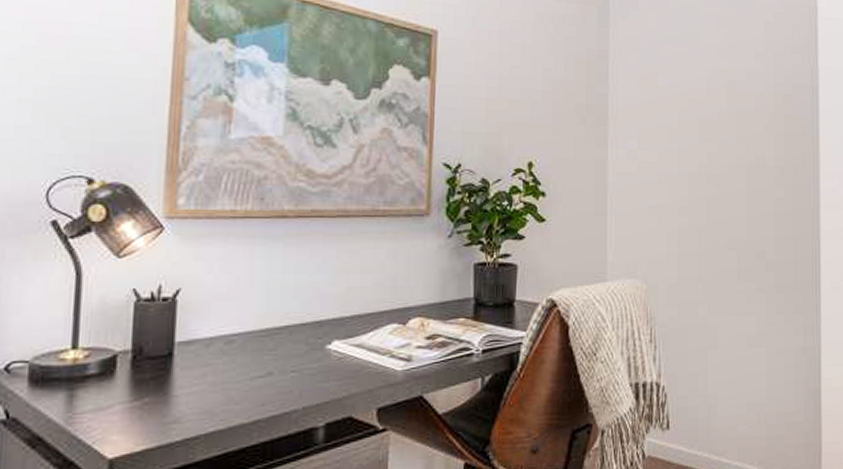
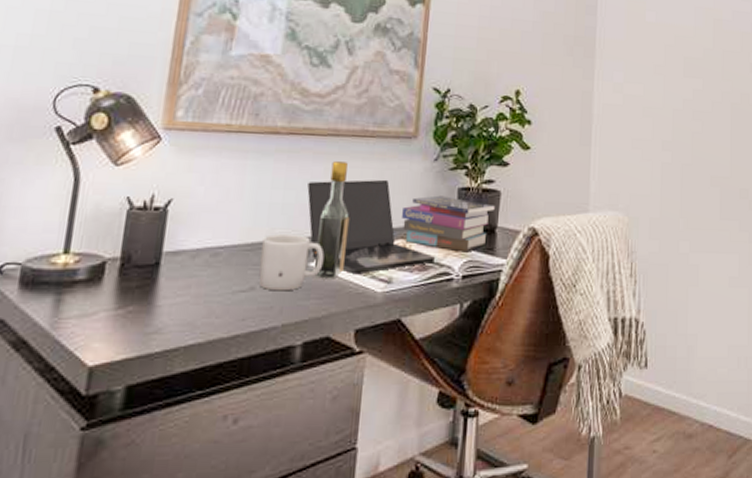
mug: none [276,317,341,375] -> present [258,233,325,291]
laptop: none [320,258,454,353] -> present [307,179,435,273]
bottle: none [331,243,365,360] -> present [313,161,350,279]
books: none [418,272,512,327] -> present [402,195,495,252]

